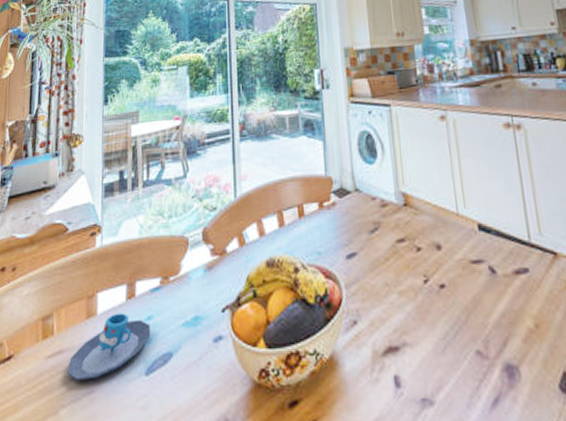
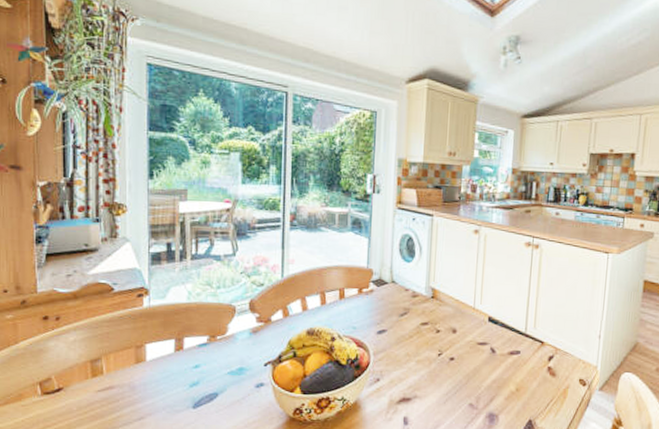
mug: present [67,313,151,380] -> none [118,361,198,410]

